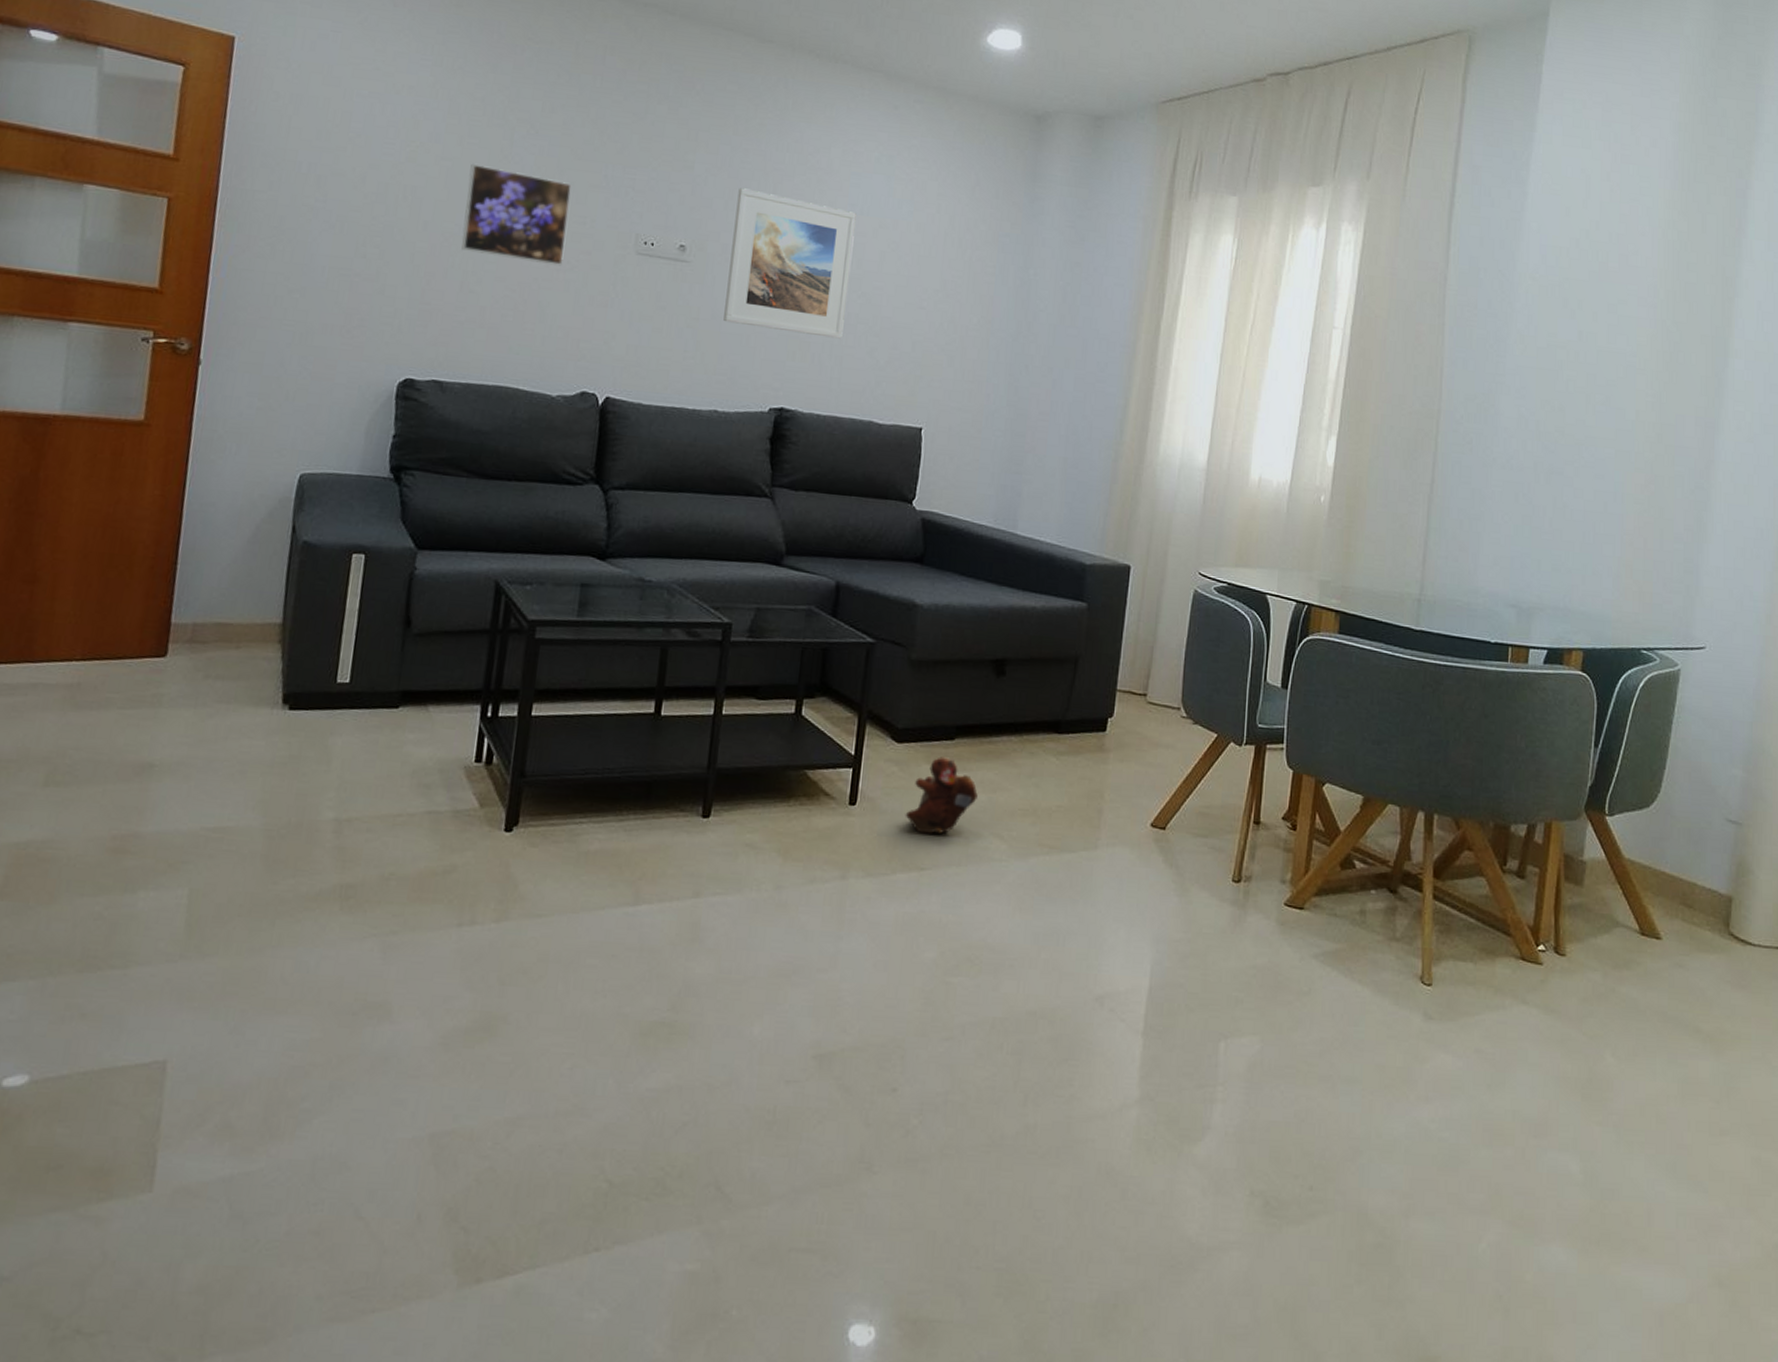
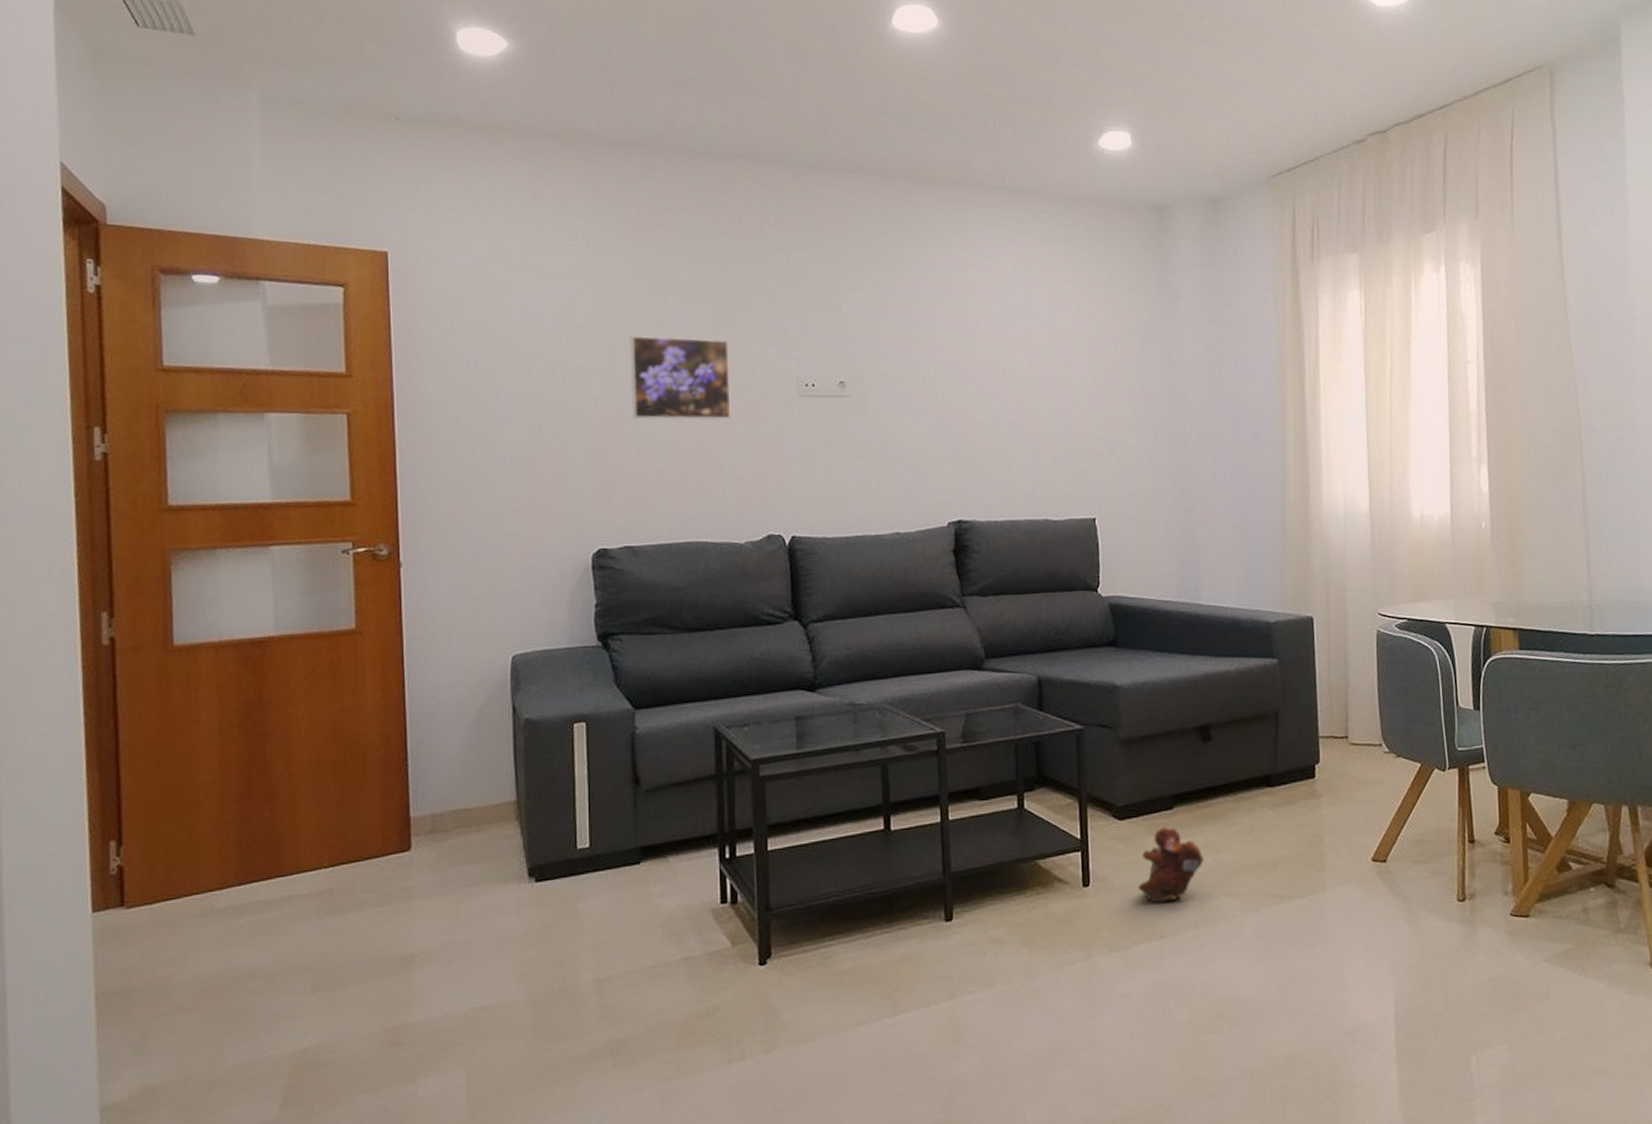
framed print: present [723,188,856,339] -> none [887,318,1007,448]

